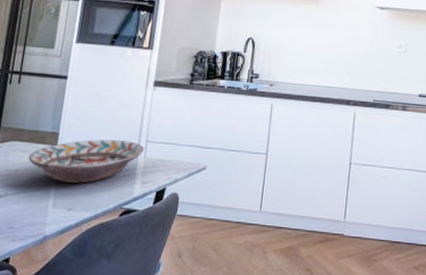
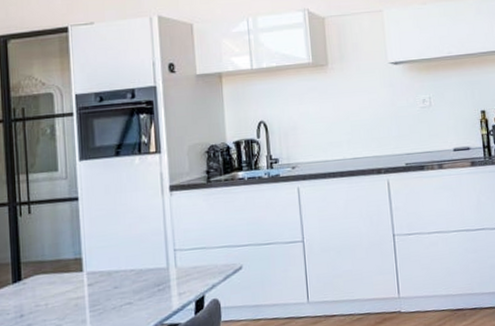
decorative bowl: present [28,139,145,183] -> none [55,253,174,309]

